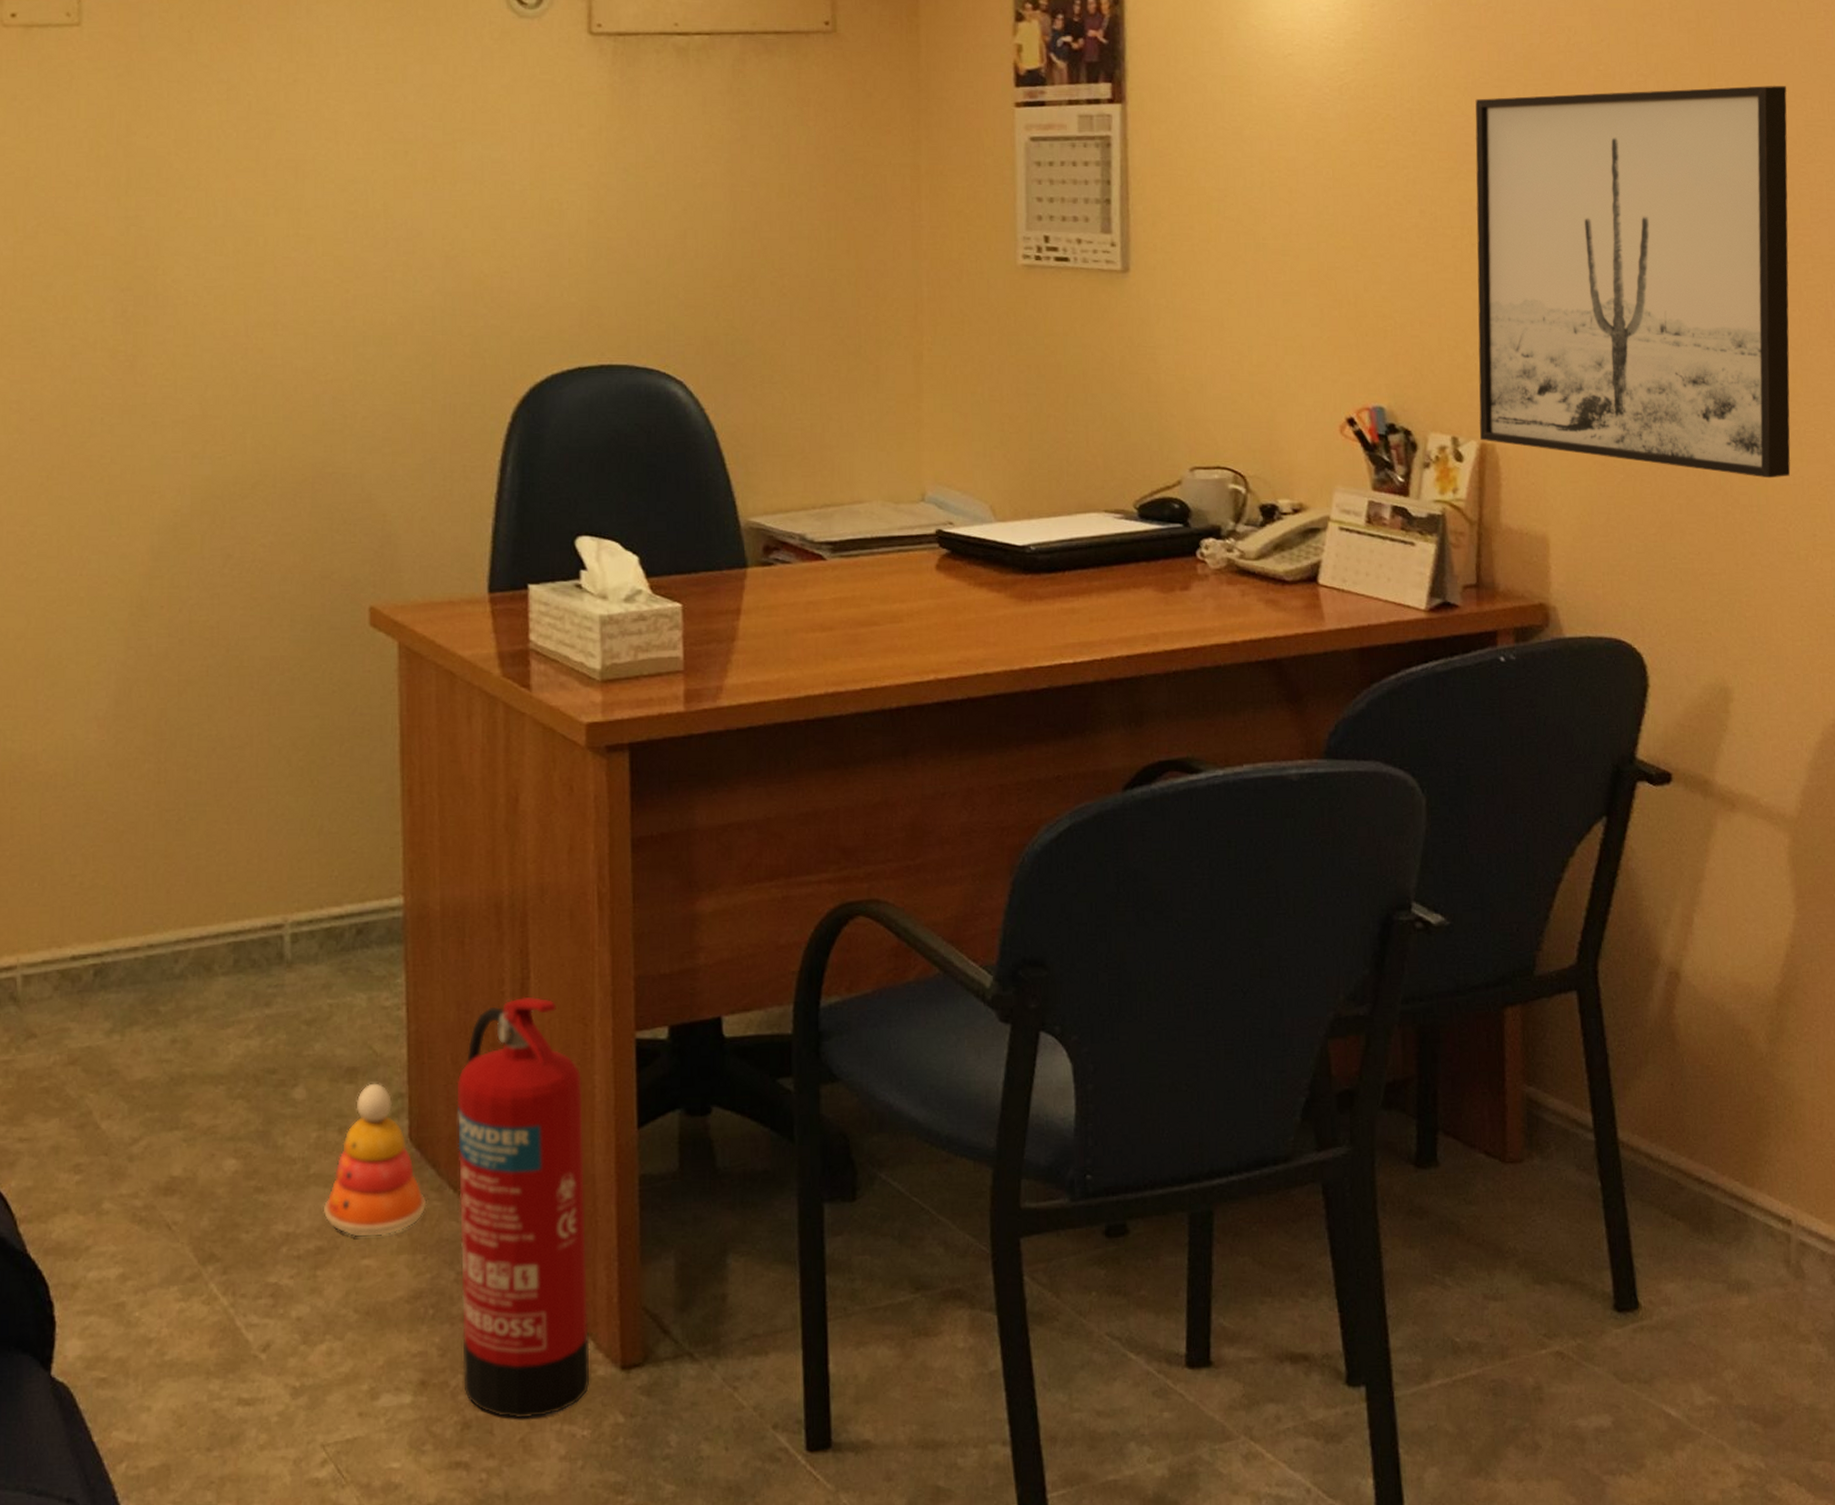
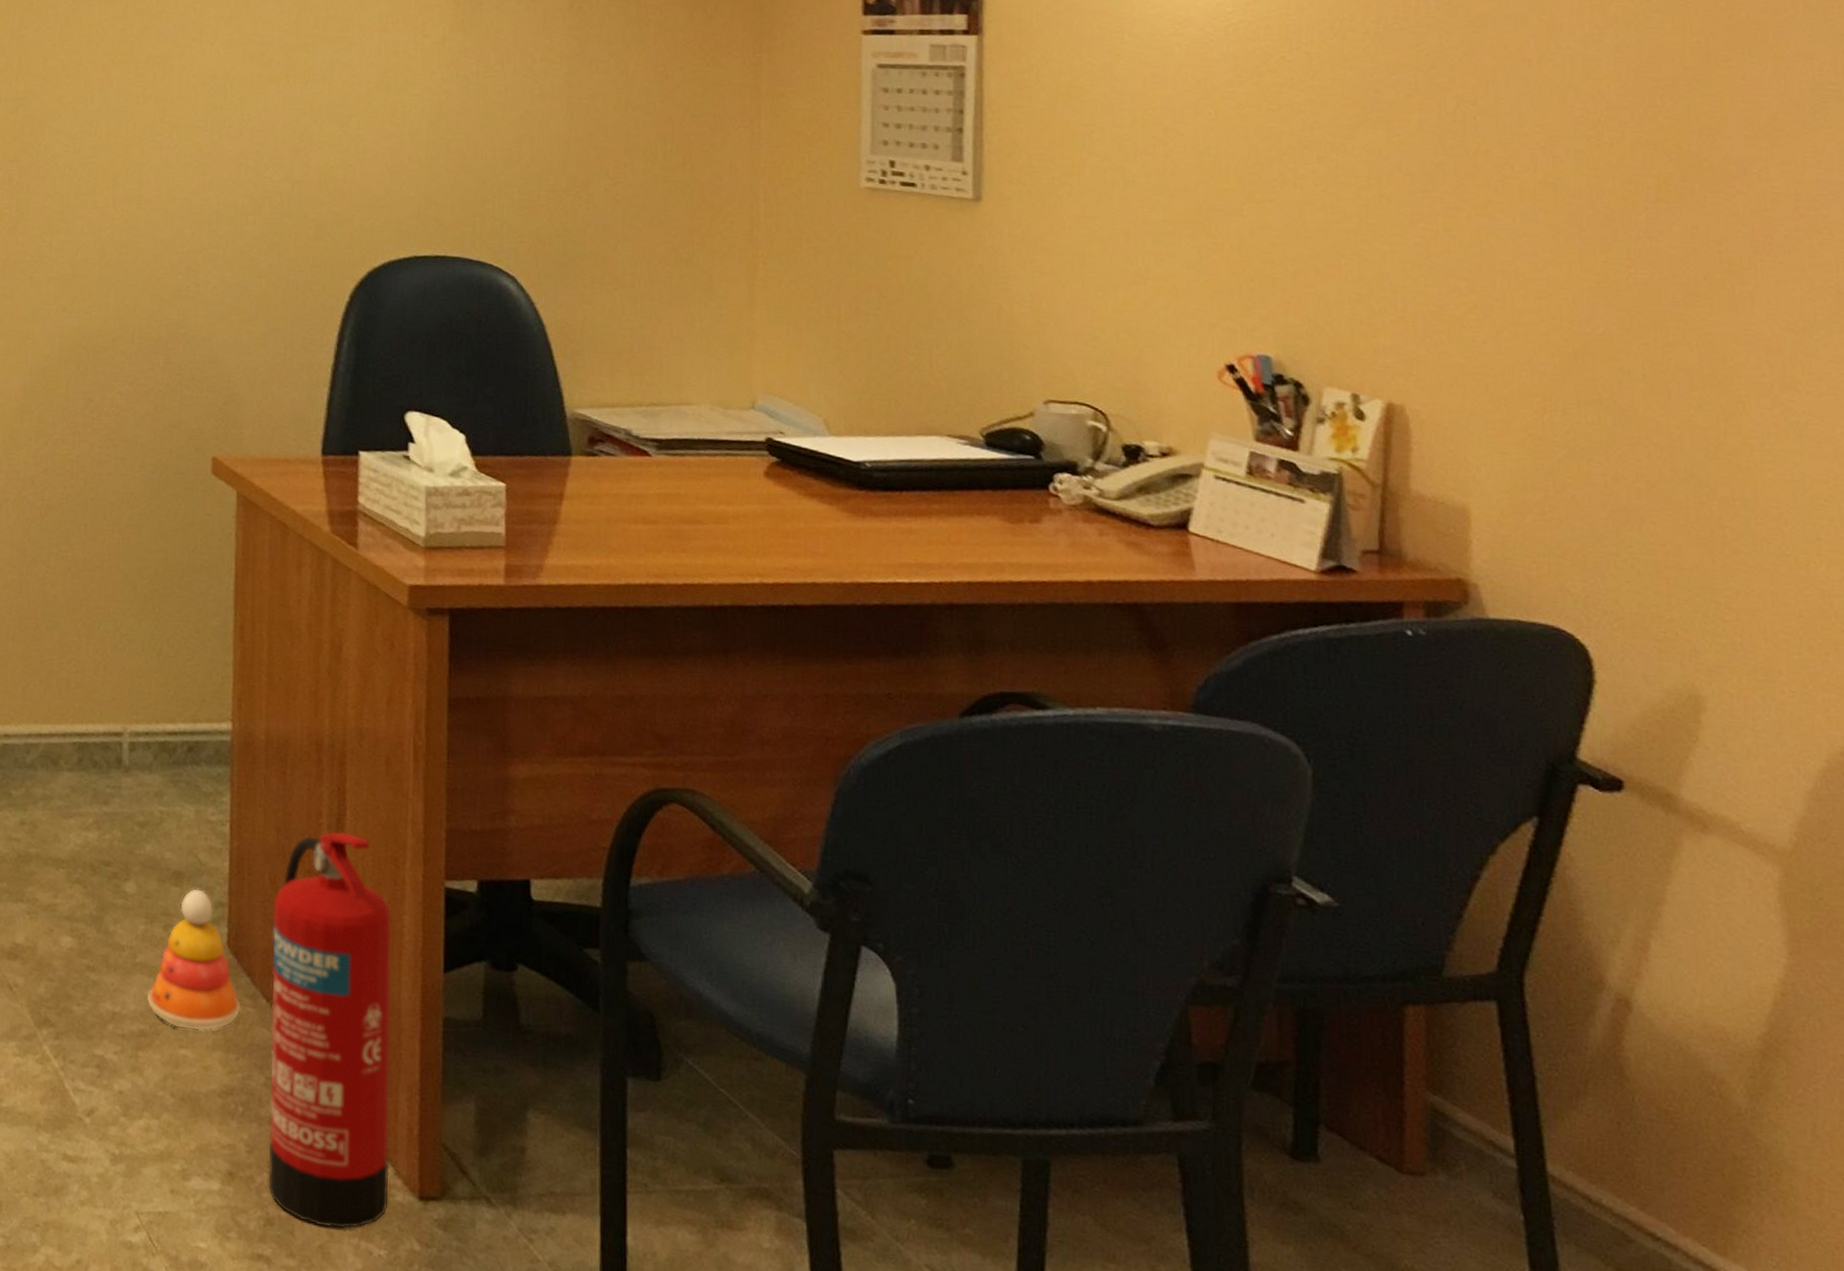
wall art: present [1475,86,1791,479] -> none [1385,43,1787,471]

